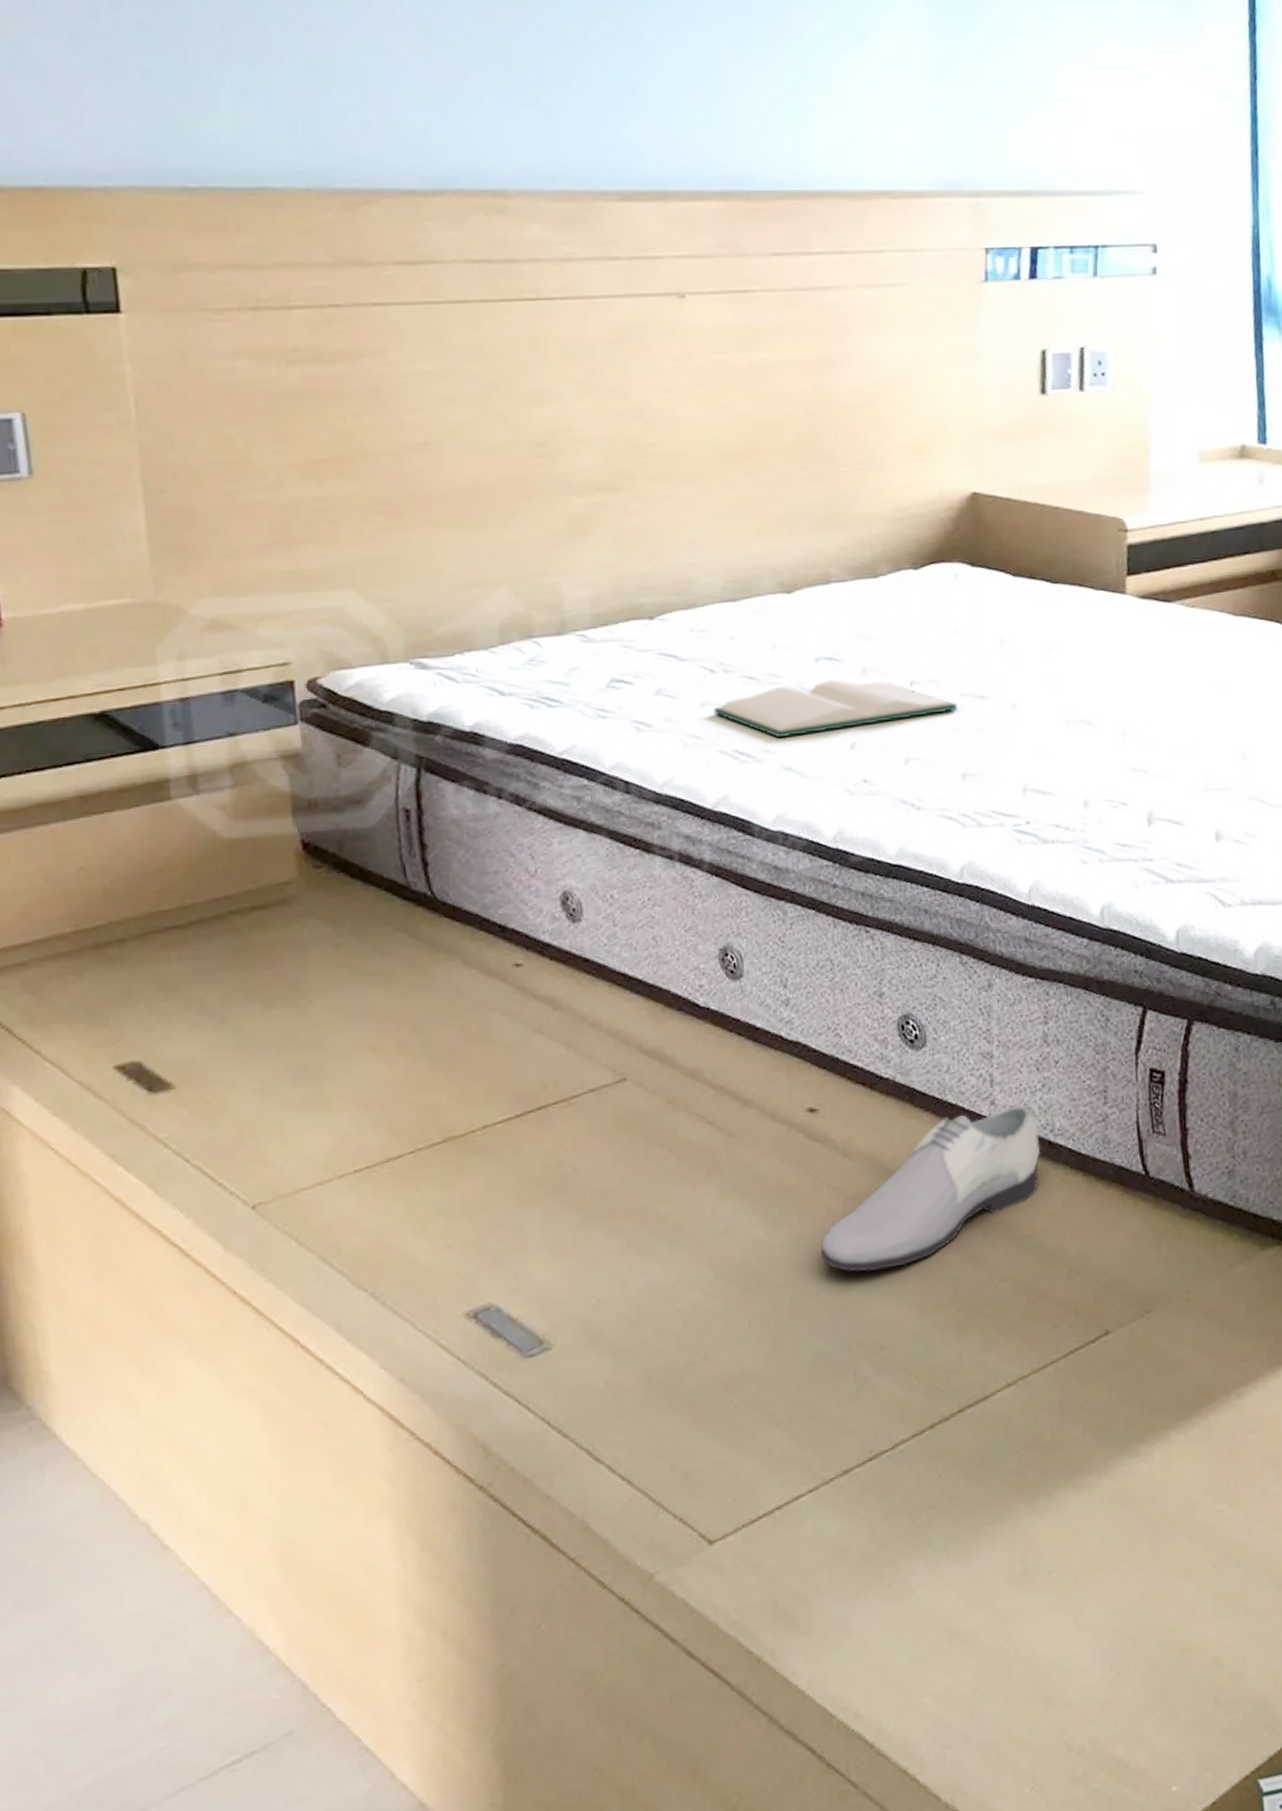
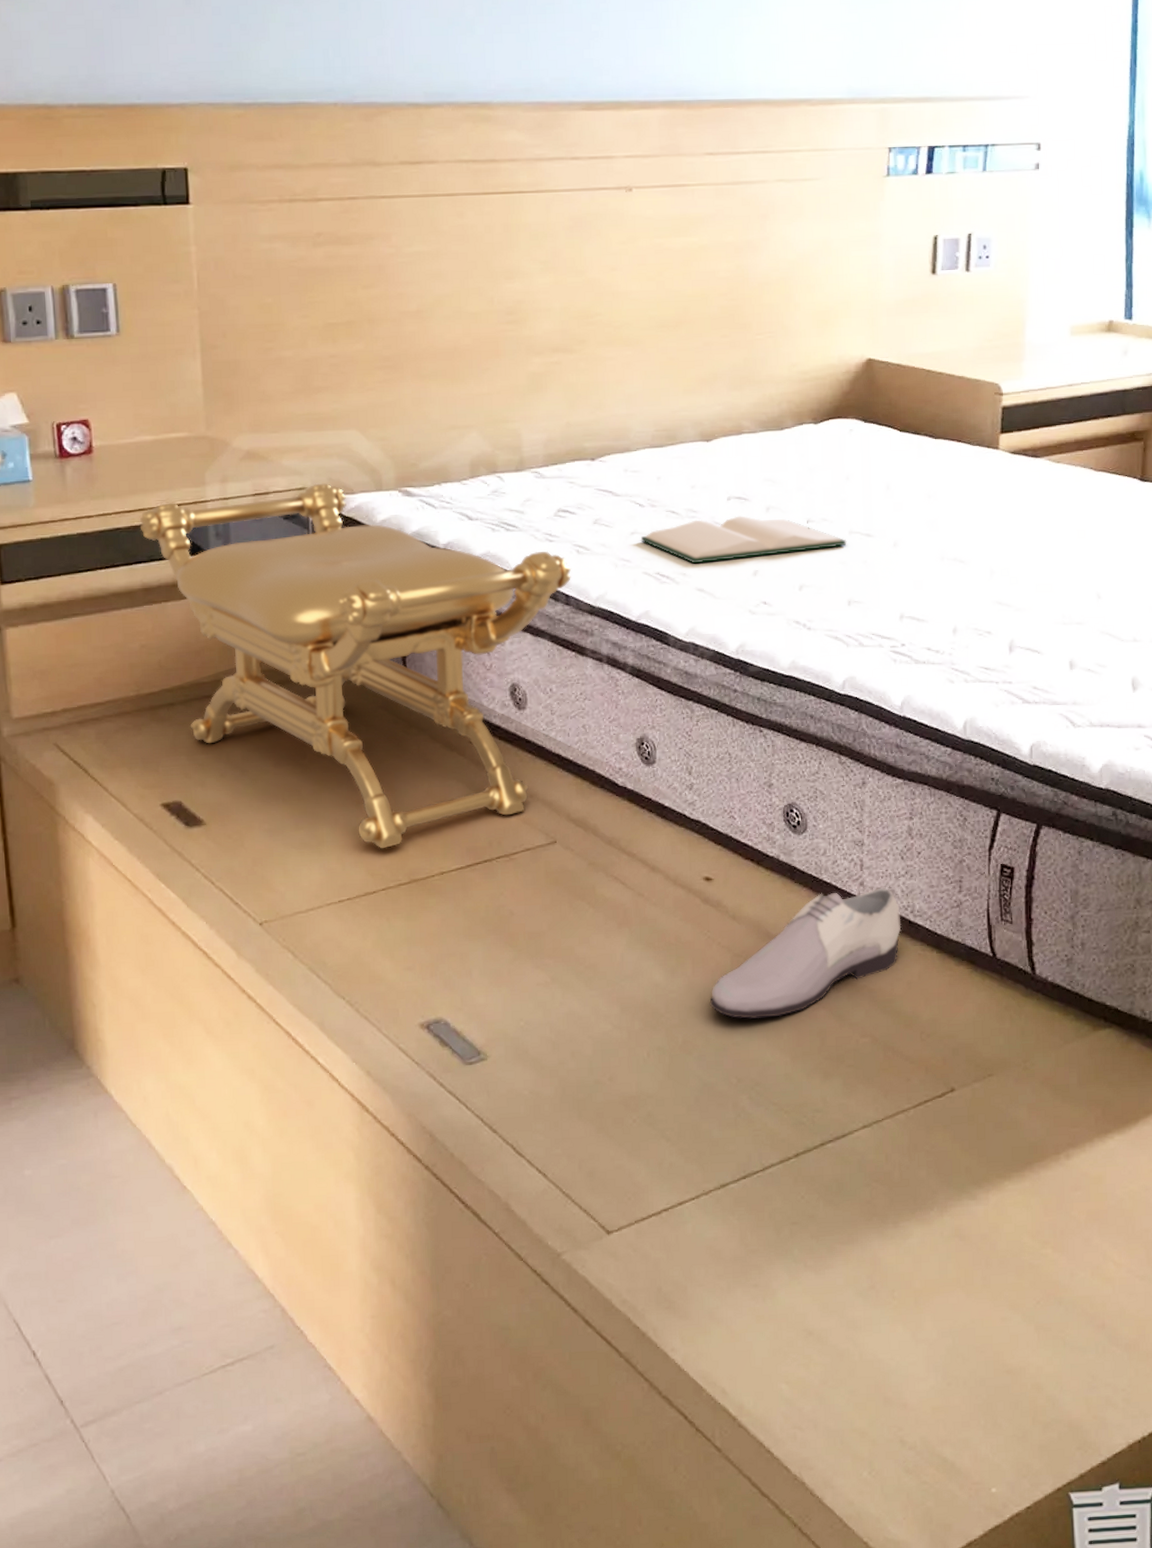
stool: none [70,656,631,1103] -> present [139,483,572,849]

